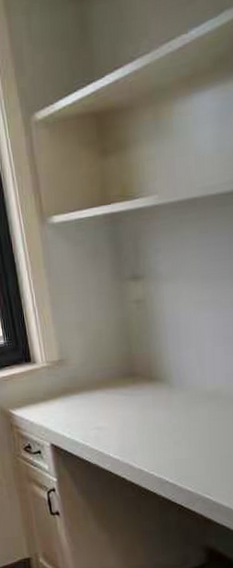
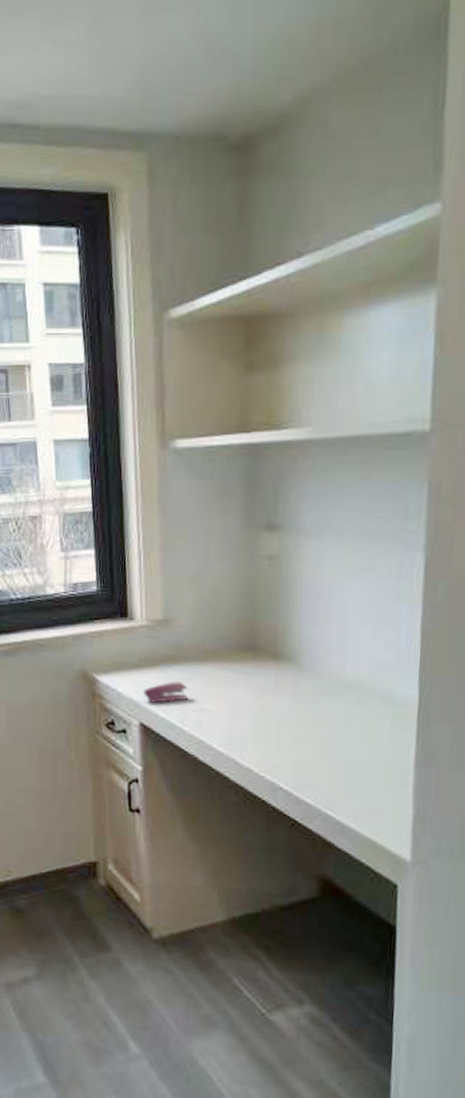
stapler: none [51,408,86,427] -> present [143,681,189,703]

